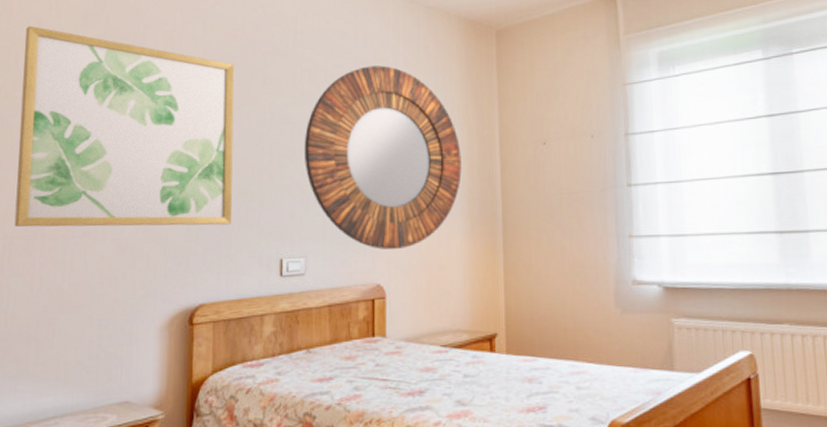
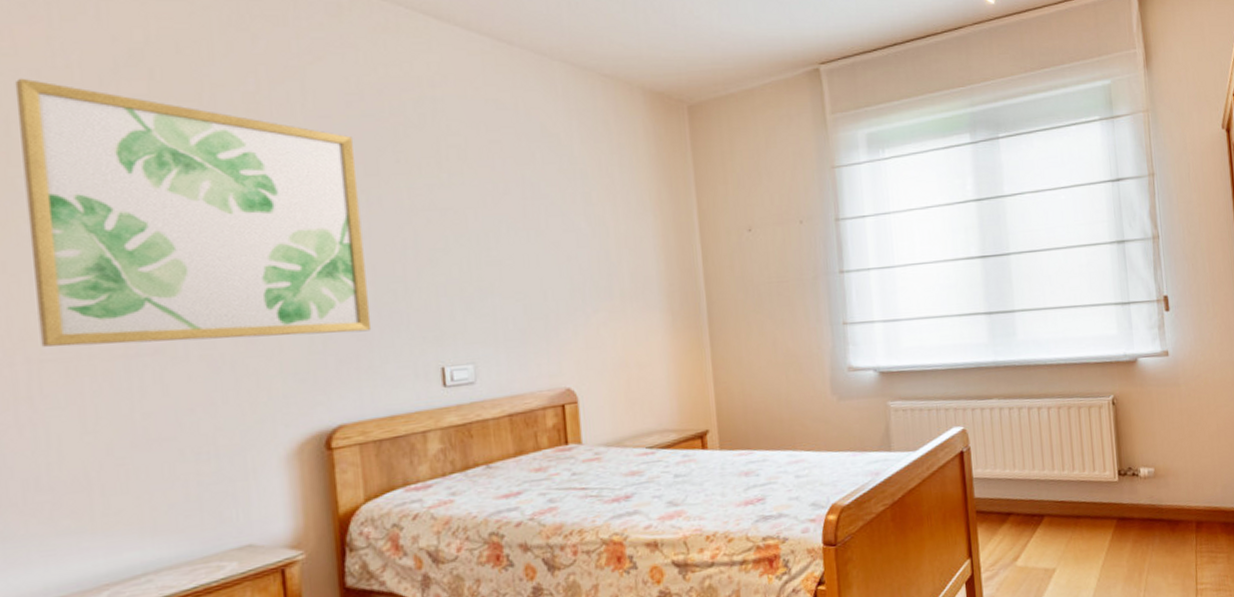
home mirror: present [304,65,462,249] -> none [459,142,658,350]

